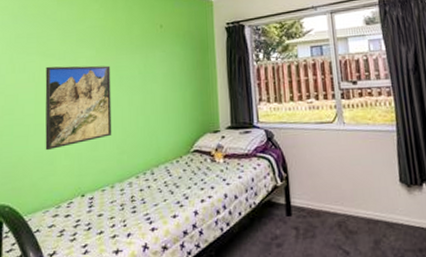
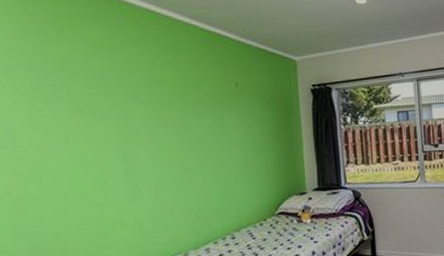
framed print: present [45,65,112,151] -> none [84,126,182,223]

